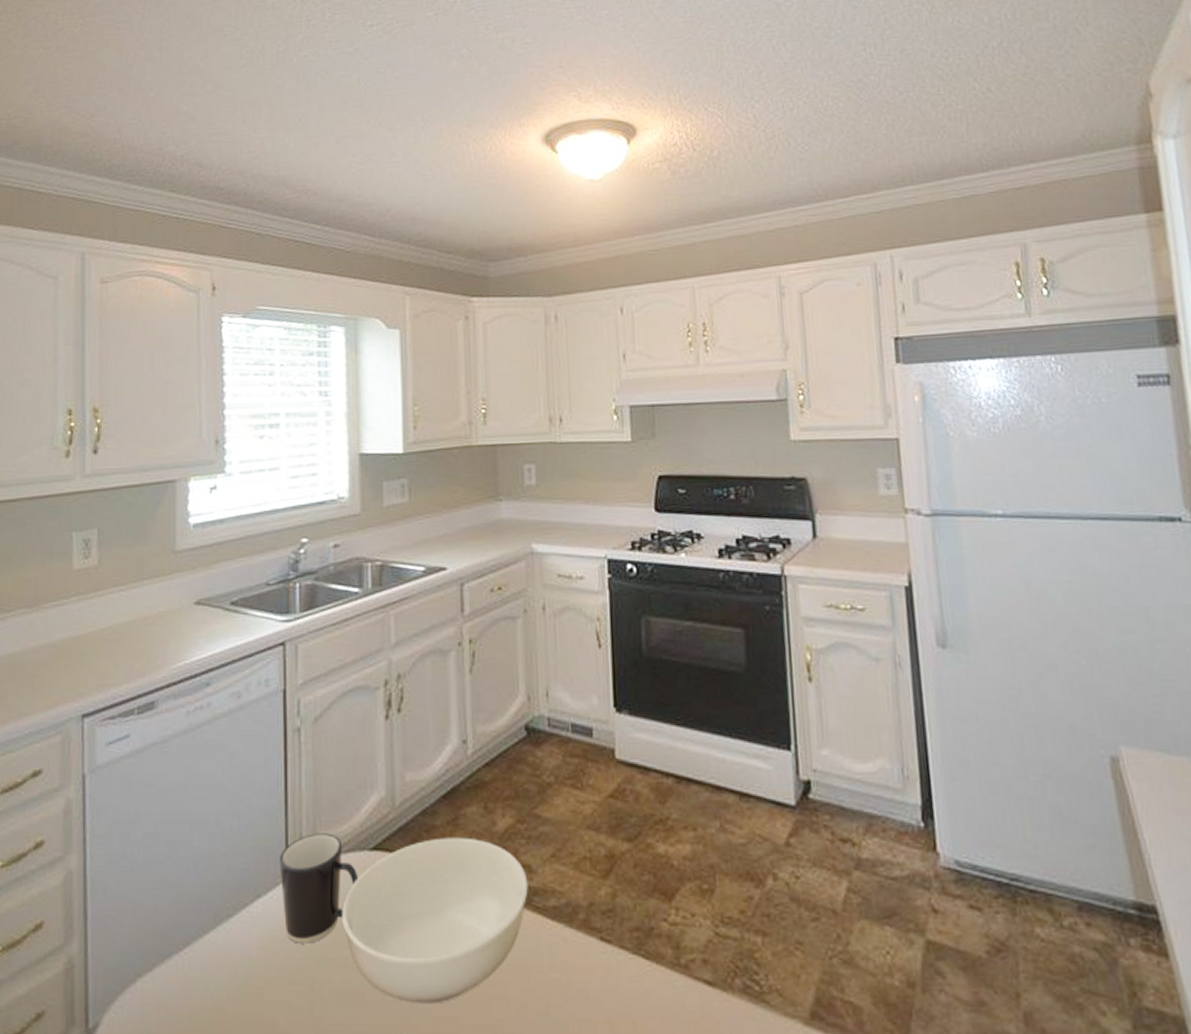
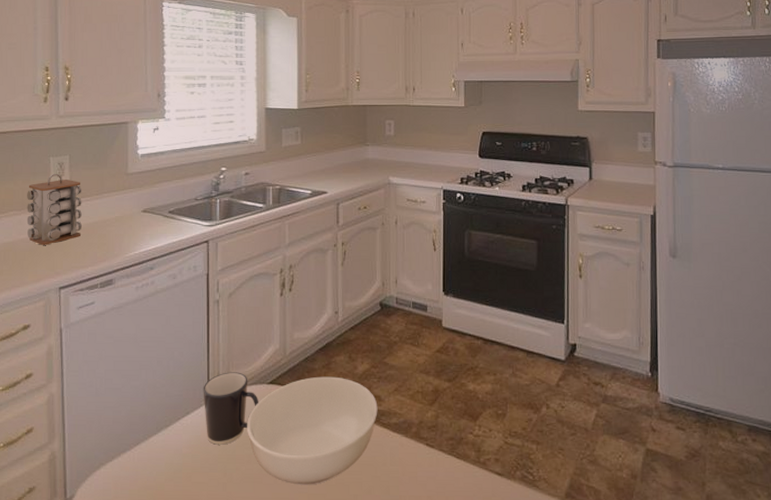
spice rack: none [40,554,114,655] -> present [26,173,82,245]

